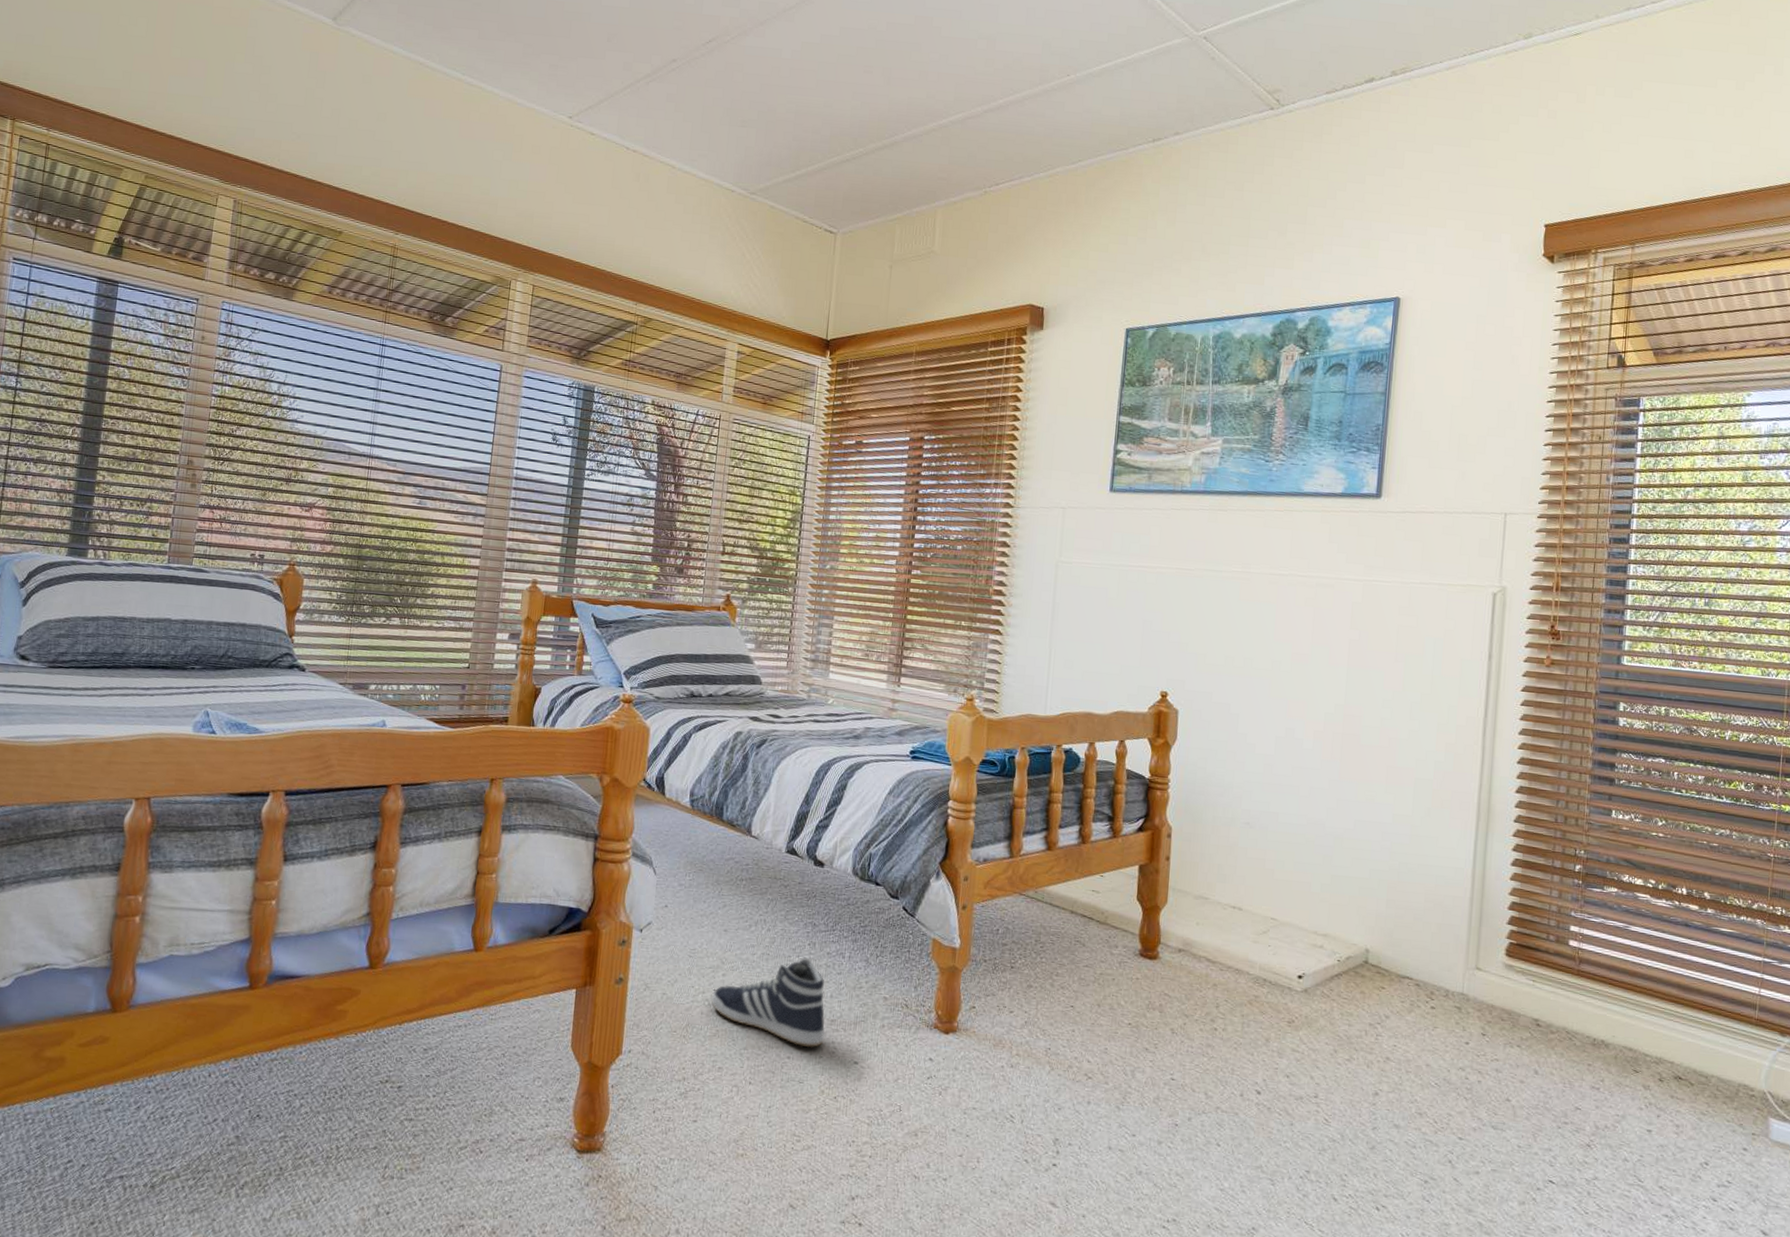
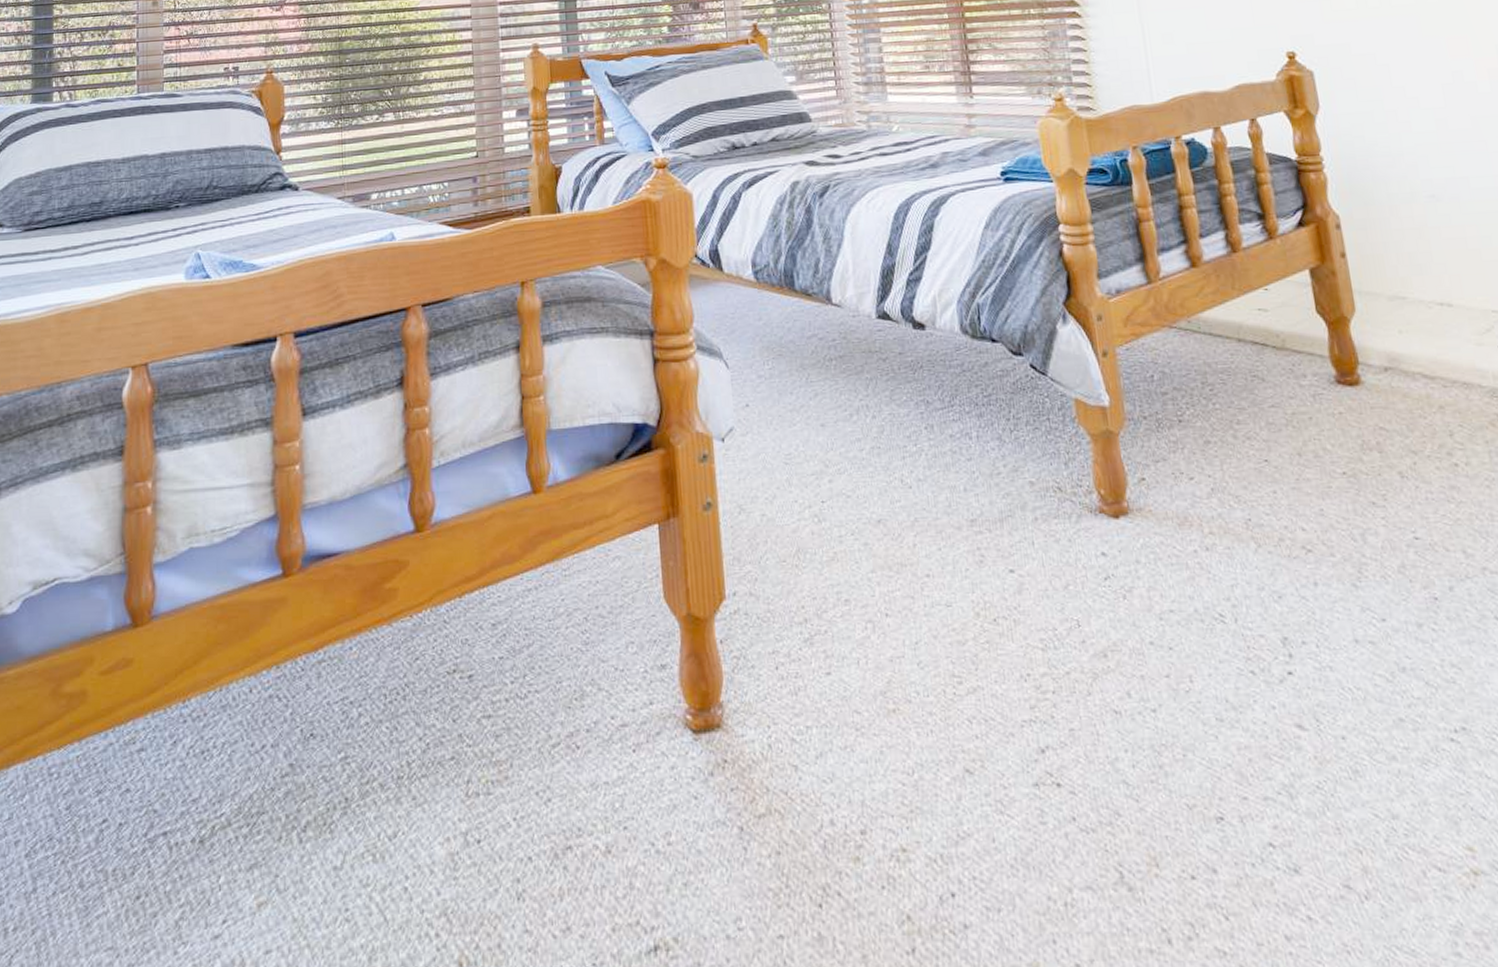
sneaker: present [710,957,825,1047] -> none [820,445,968,559]

